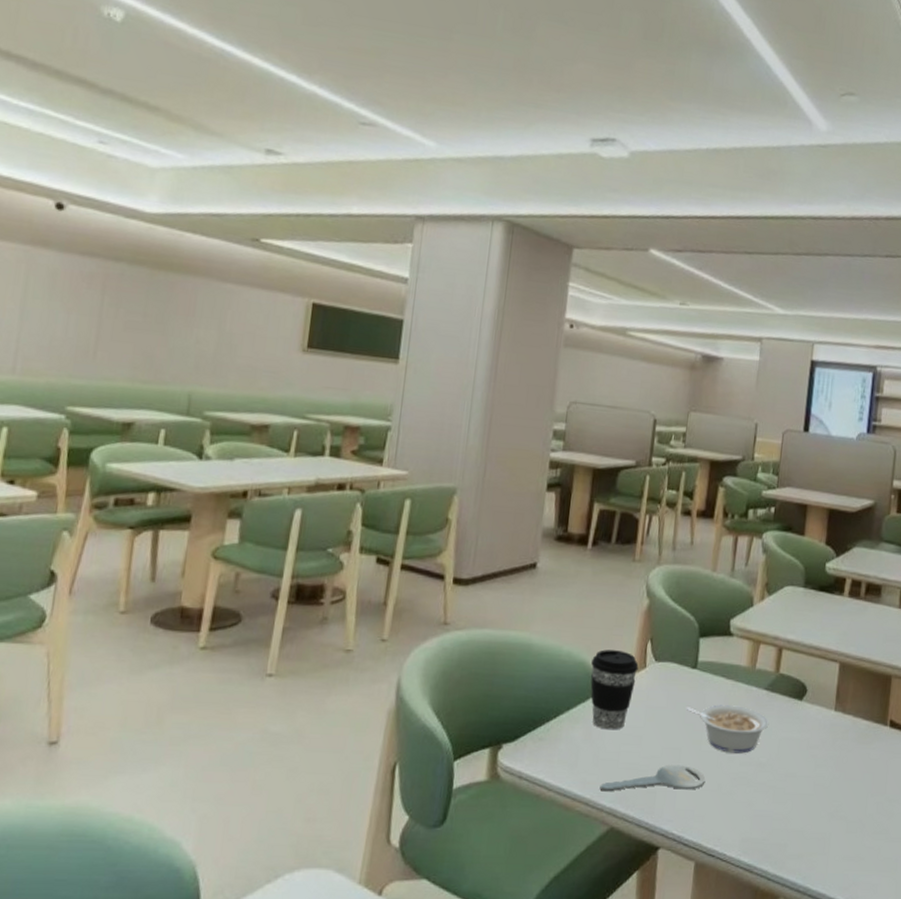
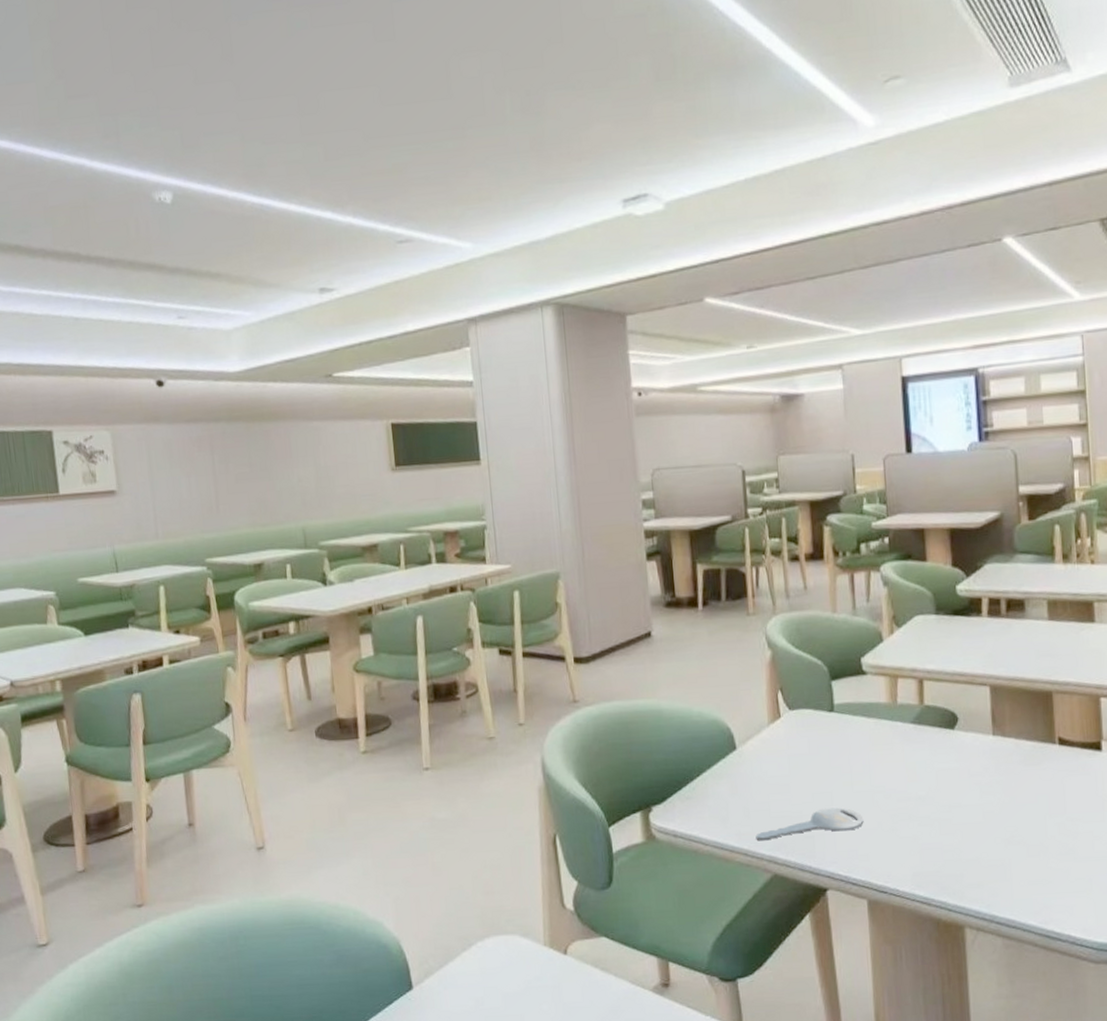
coffee cup: present [590,649,639,730] -> none [724,704,773,782]
legume: present [686,705,769,754] -> none [830,743,922,790]

